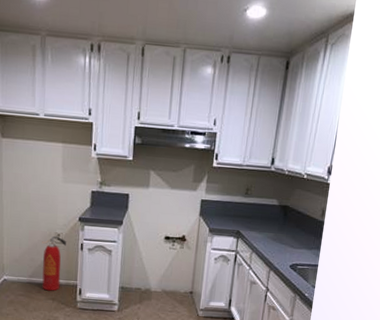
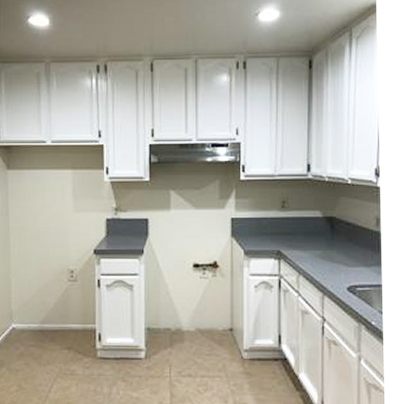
fire extinguisher: present [42,236,66,291] -> none [54,273,81,339]

